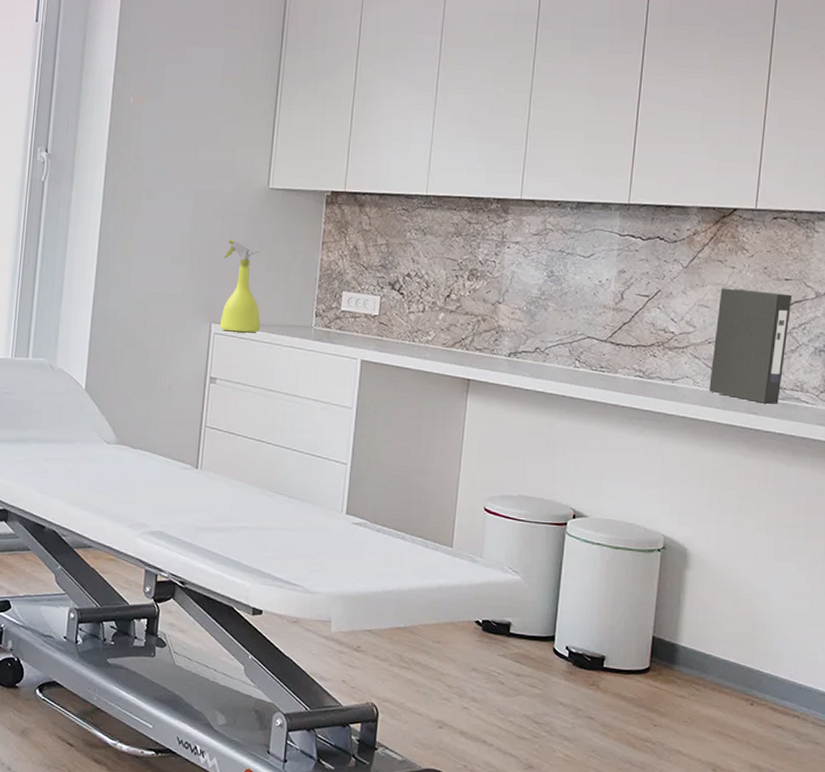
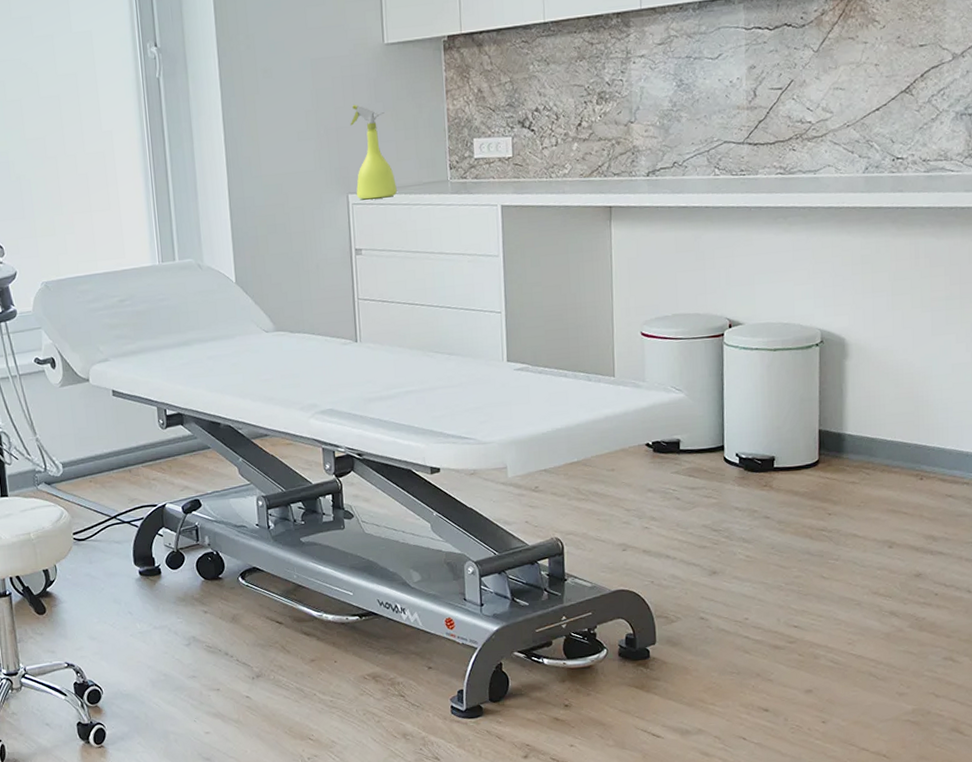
binder: present [709,288,792,404] -> none [851,60,928,180]

